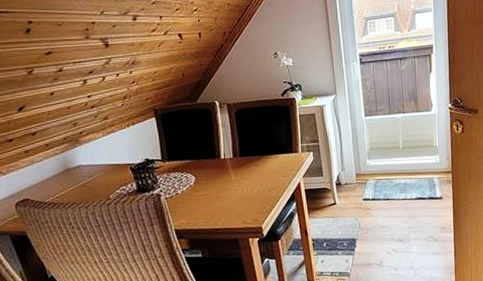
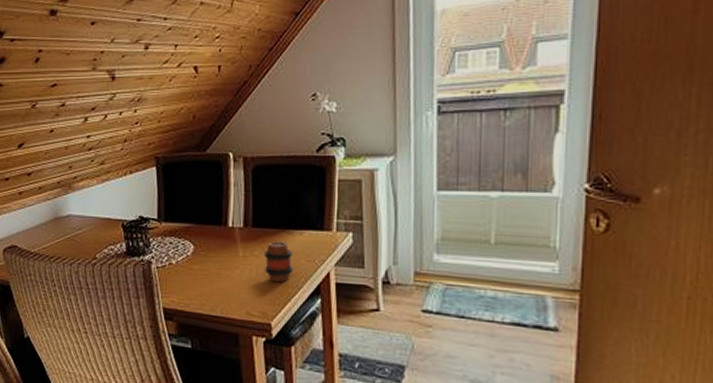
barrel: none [251,165,274,196] -> present [264,241,293,283]

